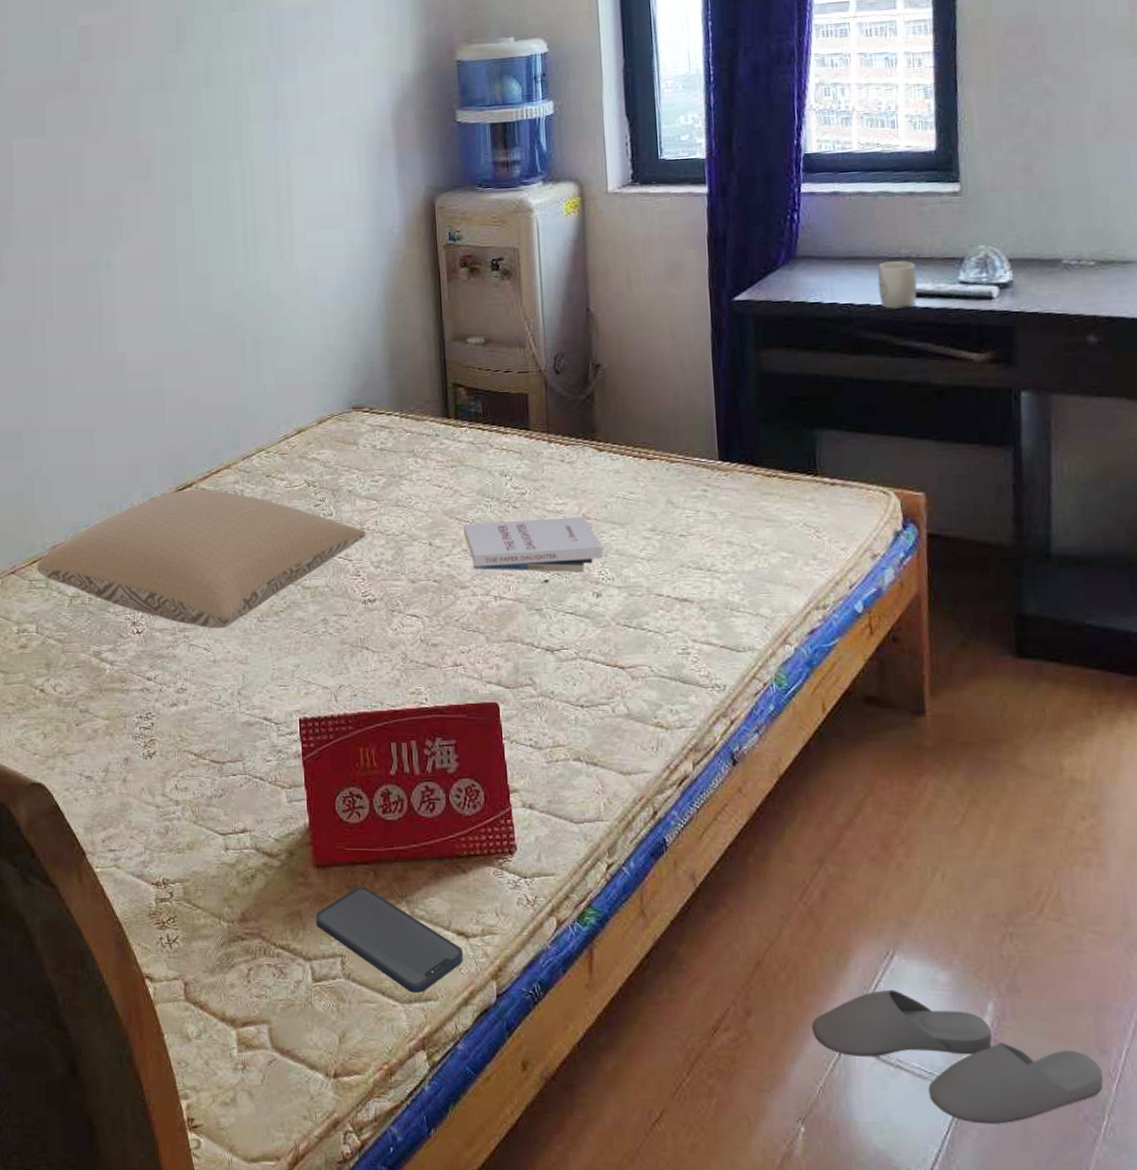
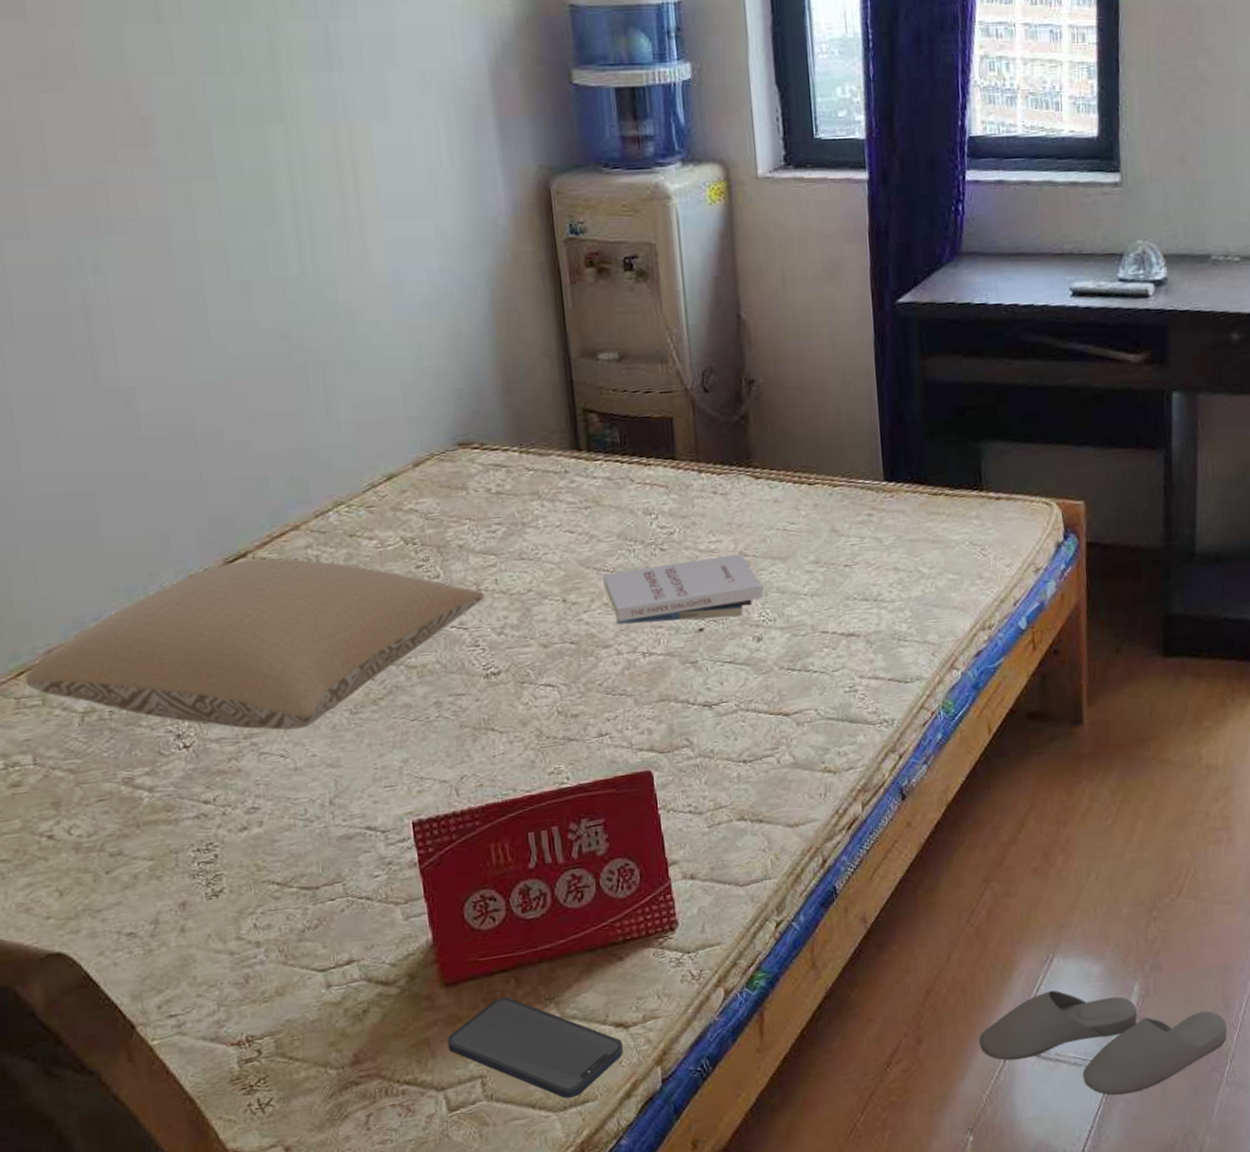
mug: present [877,261,917,309] -> none [1041,257,1079,310]

